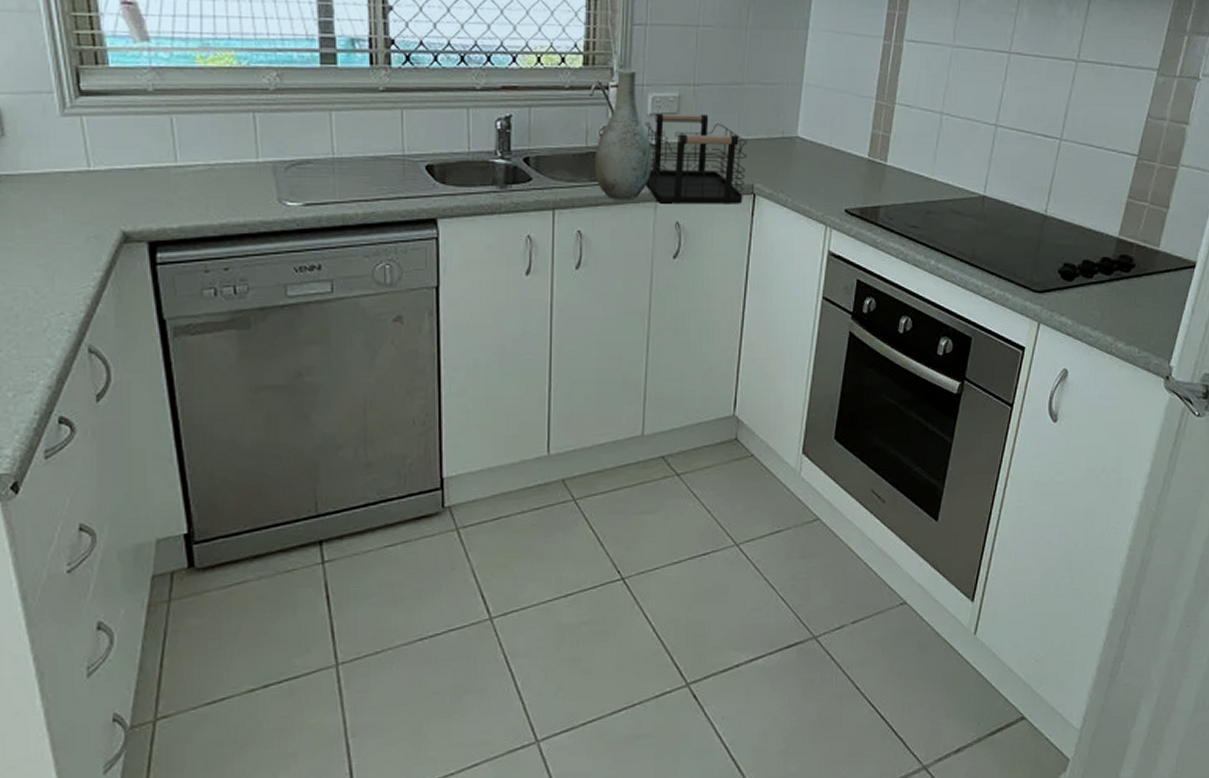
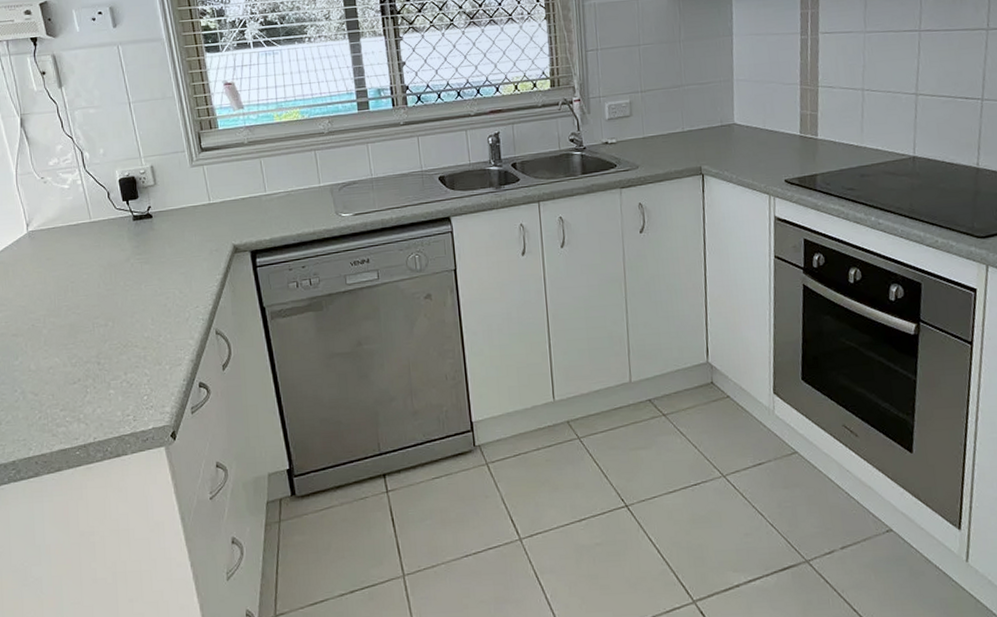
vase: present [595,68,653,200] -> none [567,85,615,190]
dish rack: present [645,112,747,206] -> none [605,113,694,190]

